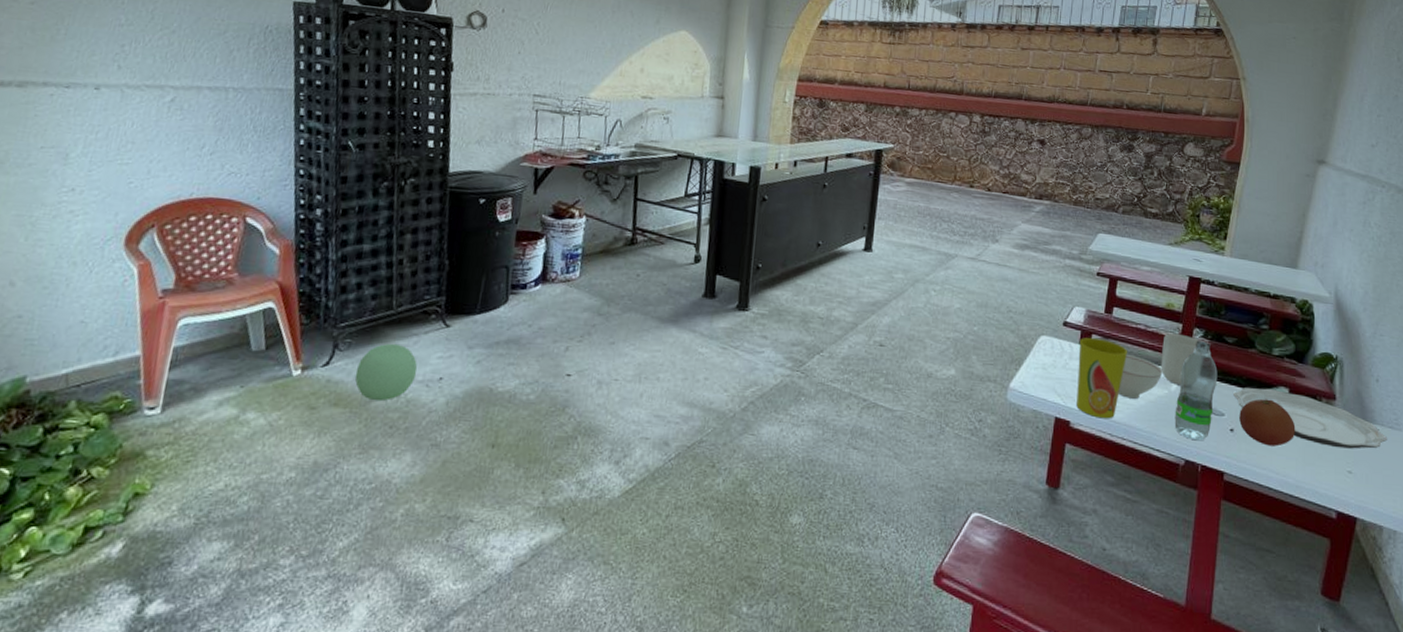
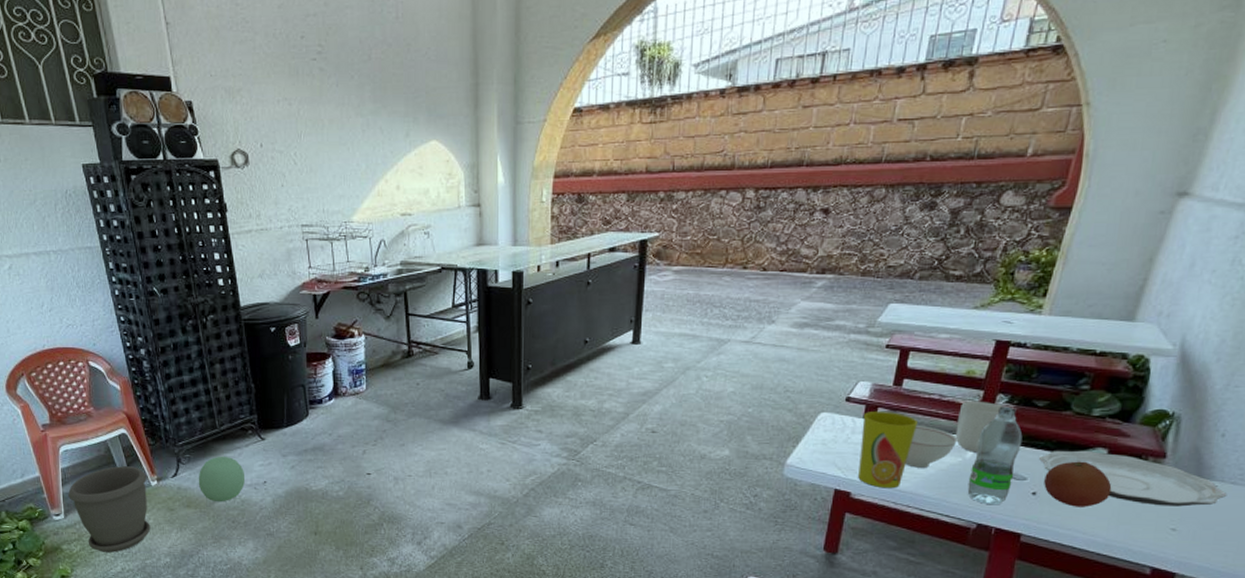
flowerpot: none [173,348,289,463] -> present [68,466,151,553]

